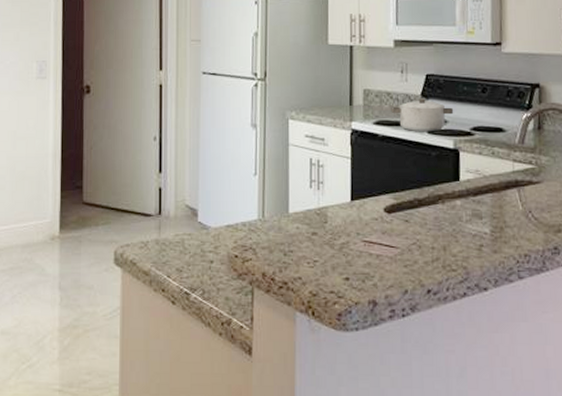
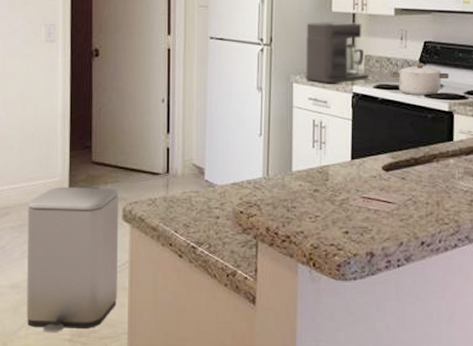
pedal bin: none [16,228,110,383] -> present [26,186,118,333]
coffee maker: none [301,54,368,120] -> present [305,22,369,84]

